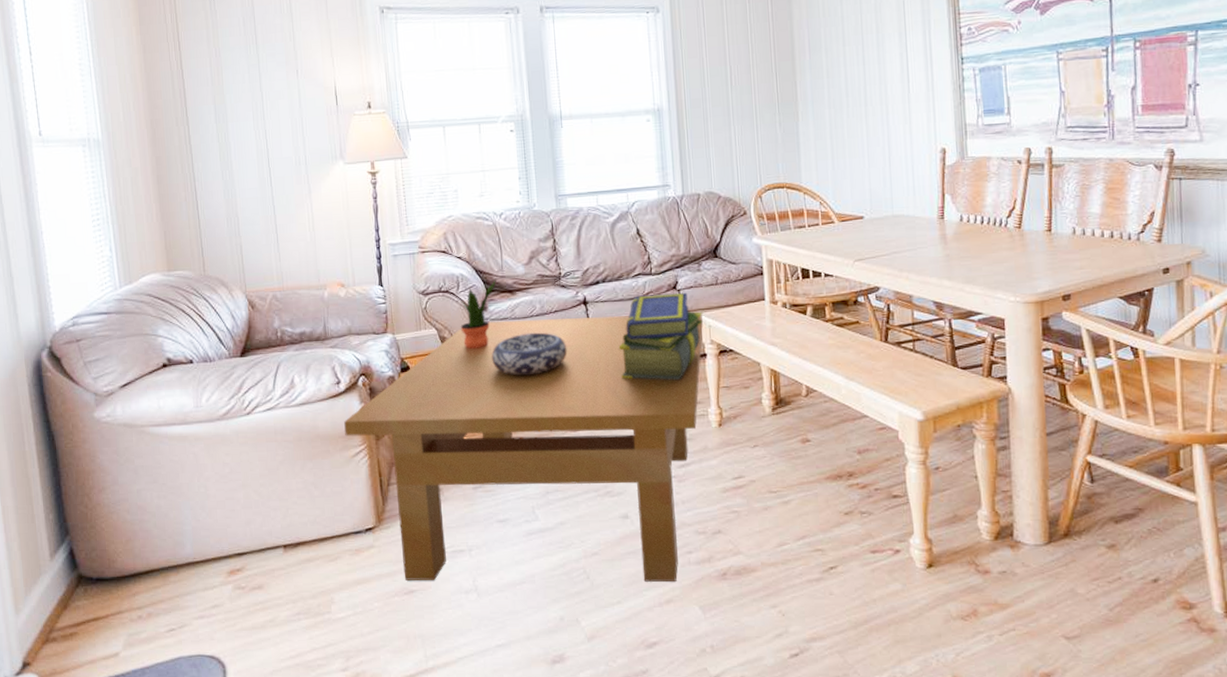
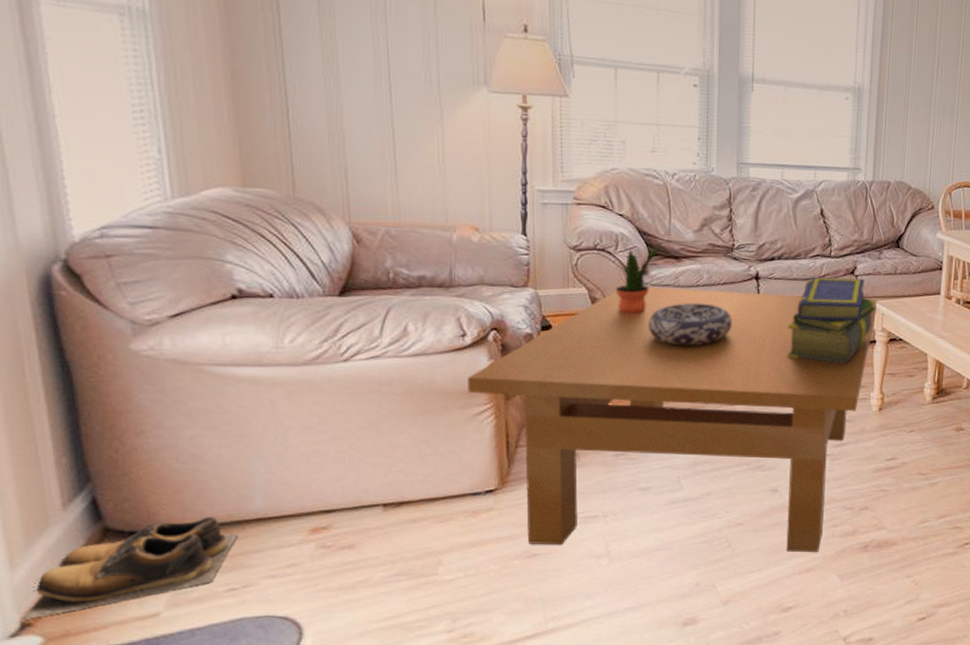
shoes: none [22,562,174,660] -> present [20,516,238,620]

